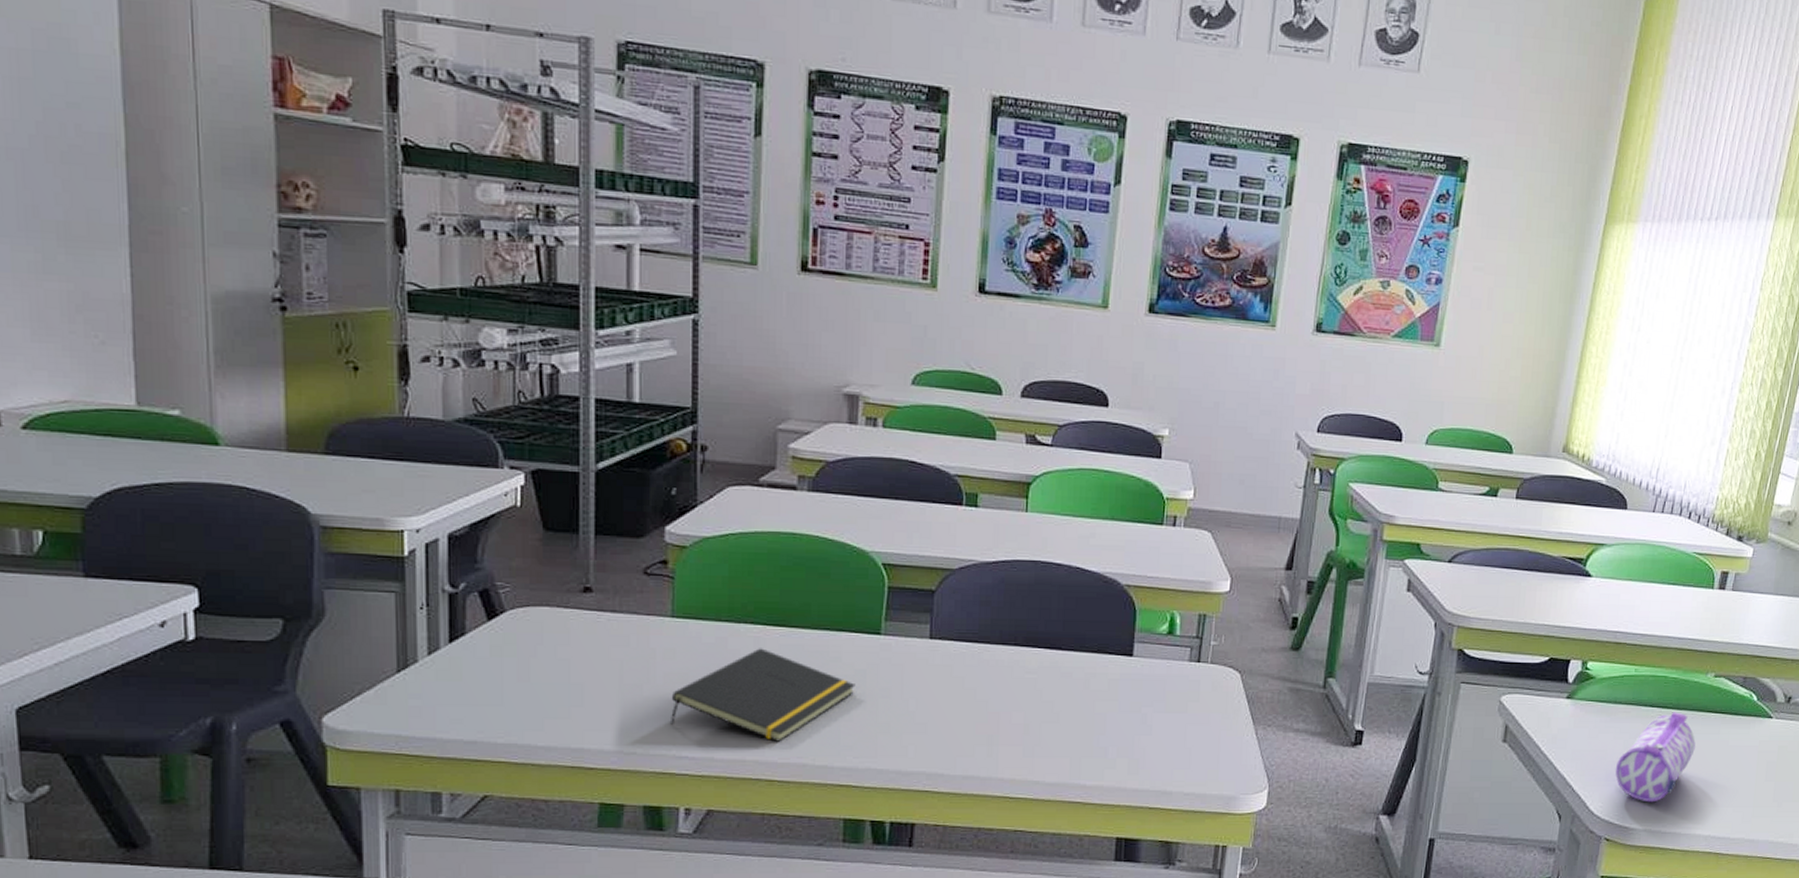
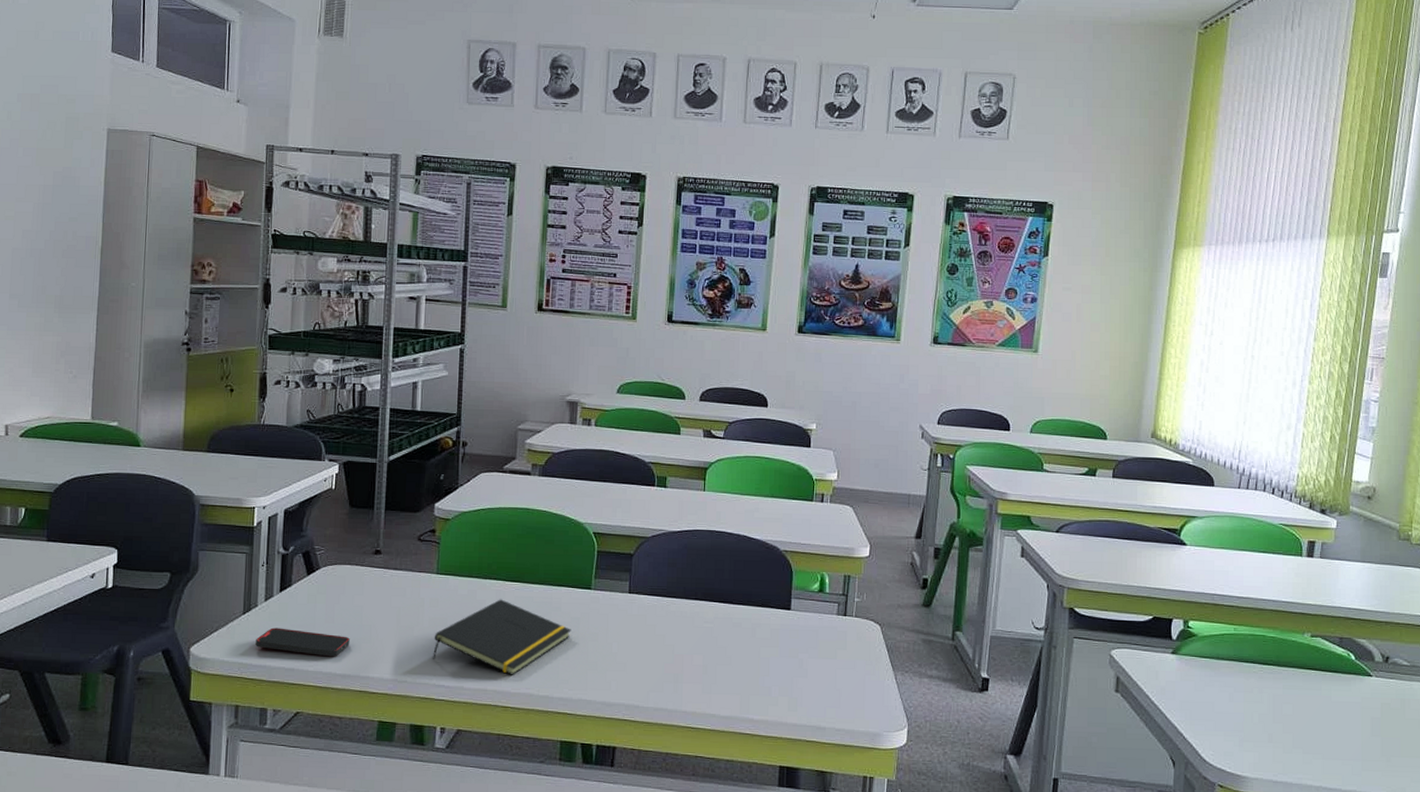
smartphone: none [418,689,554,725] -> present [256,627,350,657]
pencil case: present [1615,712,1696,803] -> none [1224,668,1299,753]

